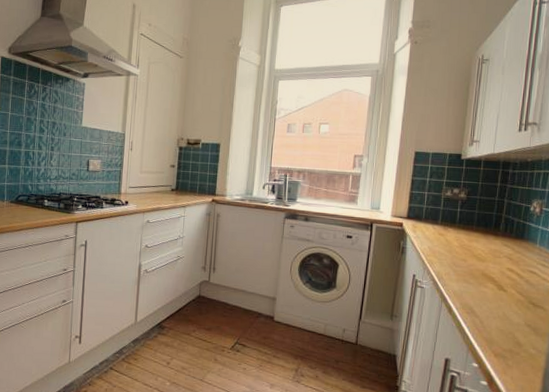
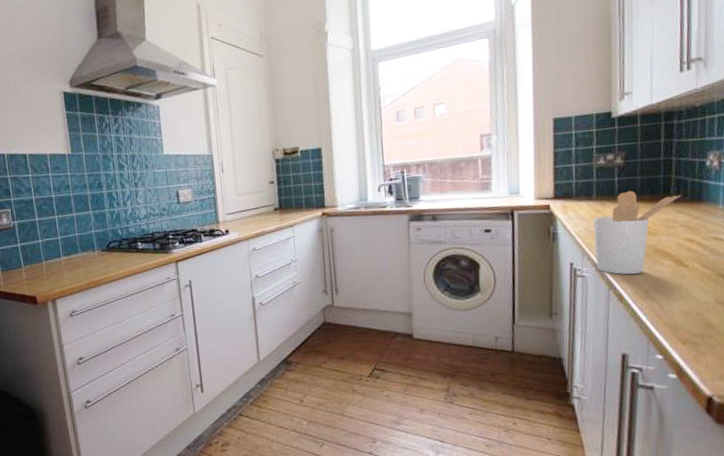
utensil holder: none [434,221,507,292] -> present [593,190,680,275]

